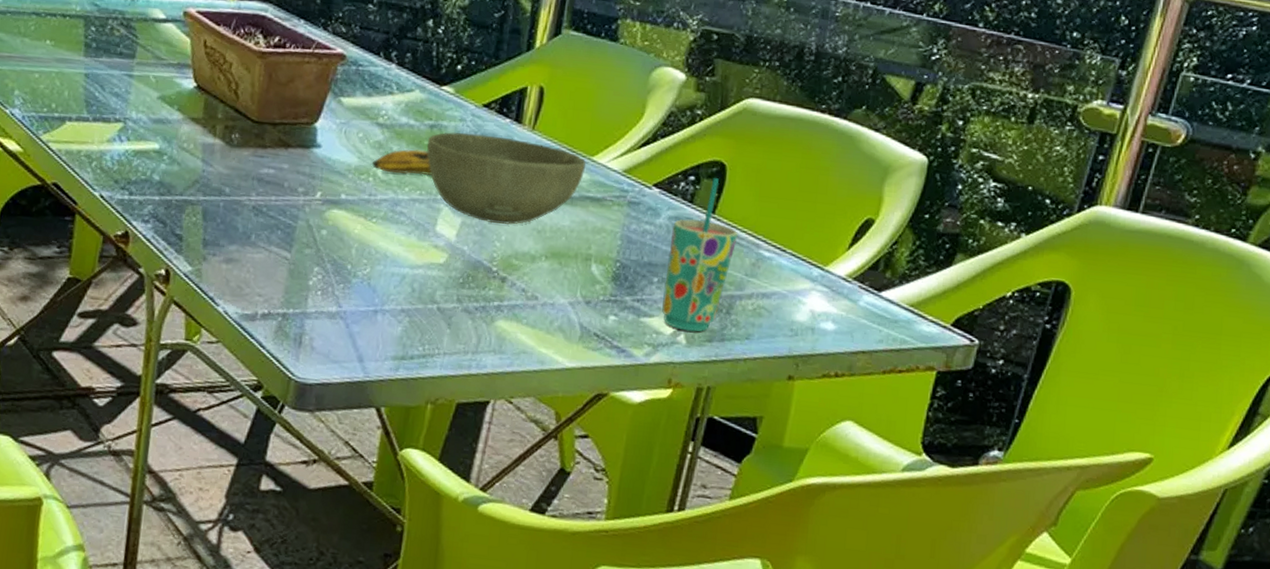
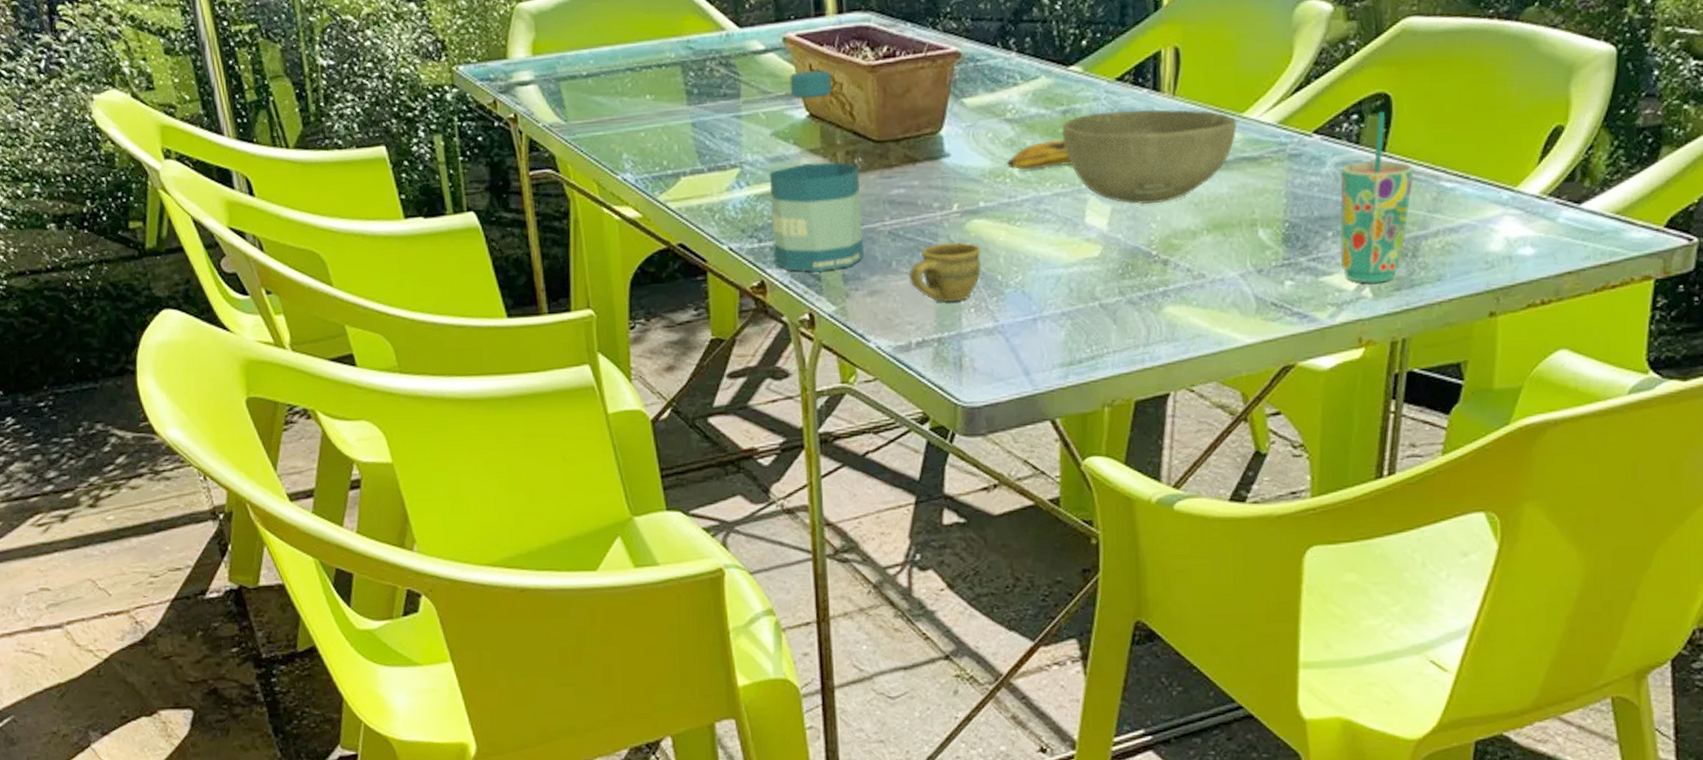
bottle: none [140,45,235,233] -> present [769,69,864,272]
cup: none [264,226,336,283] -> present [908,242,982,302]

